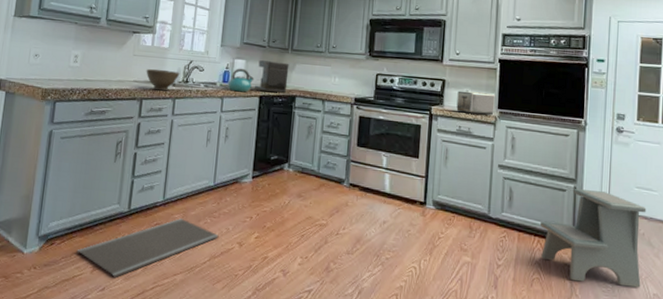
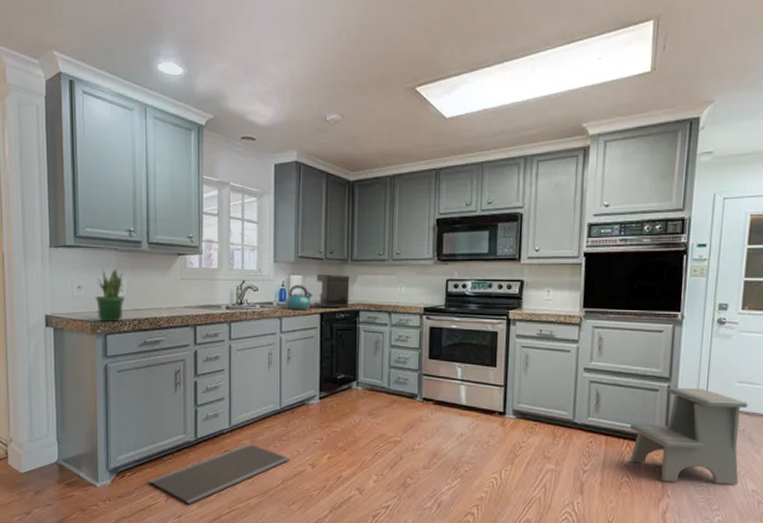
planter: none [49,38,80,91] -> present [95,267,125,323]
bowl: present [146,68,180,91] -> none [196,292,233,315]
toaster: present [456,91,495,116] -> none [537,290,580,317]

